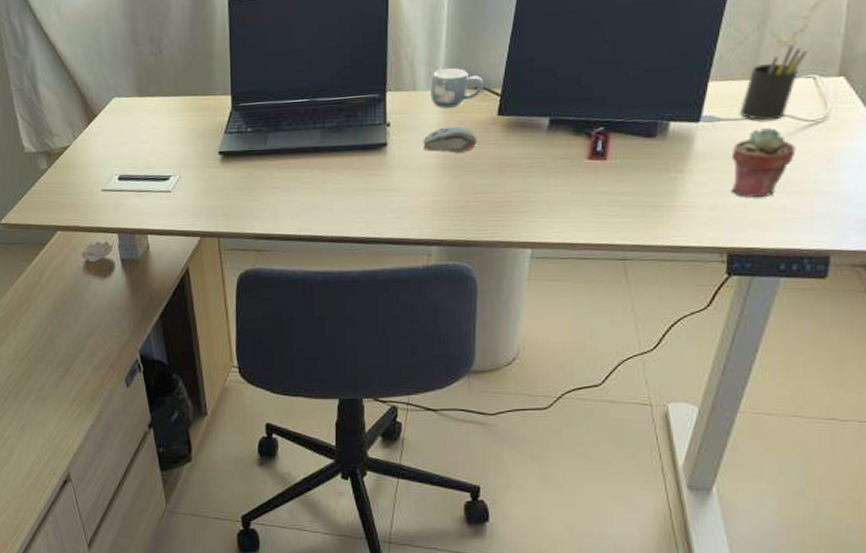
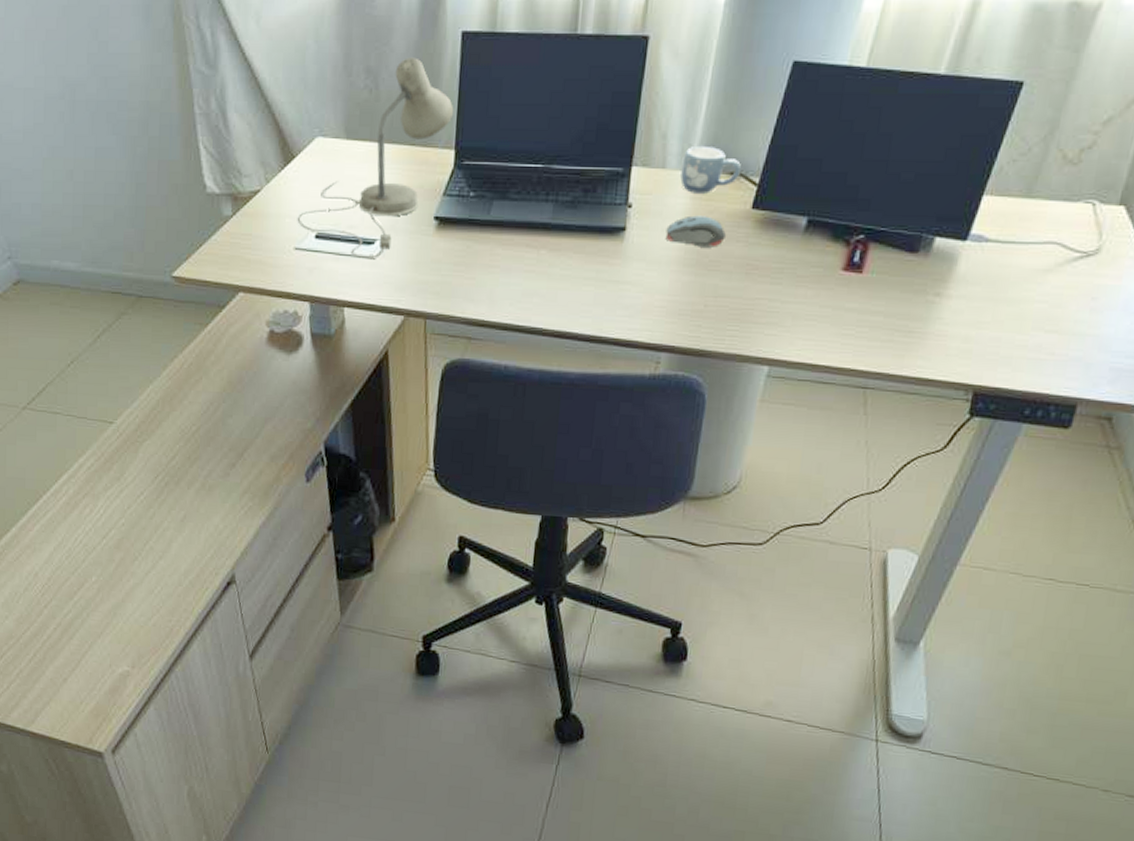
desk lamp: none [102,25,228,192] -> present [297,57,454,258]
potted succulent: present [730,127,796,198] -> none [987,254,1062,334]
pen holder: present [739,41,815,121] -> none [1009,161,1101,248]

